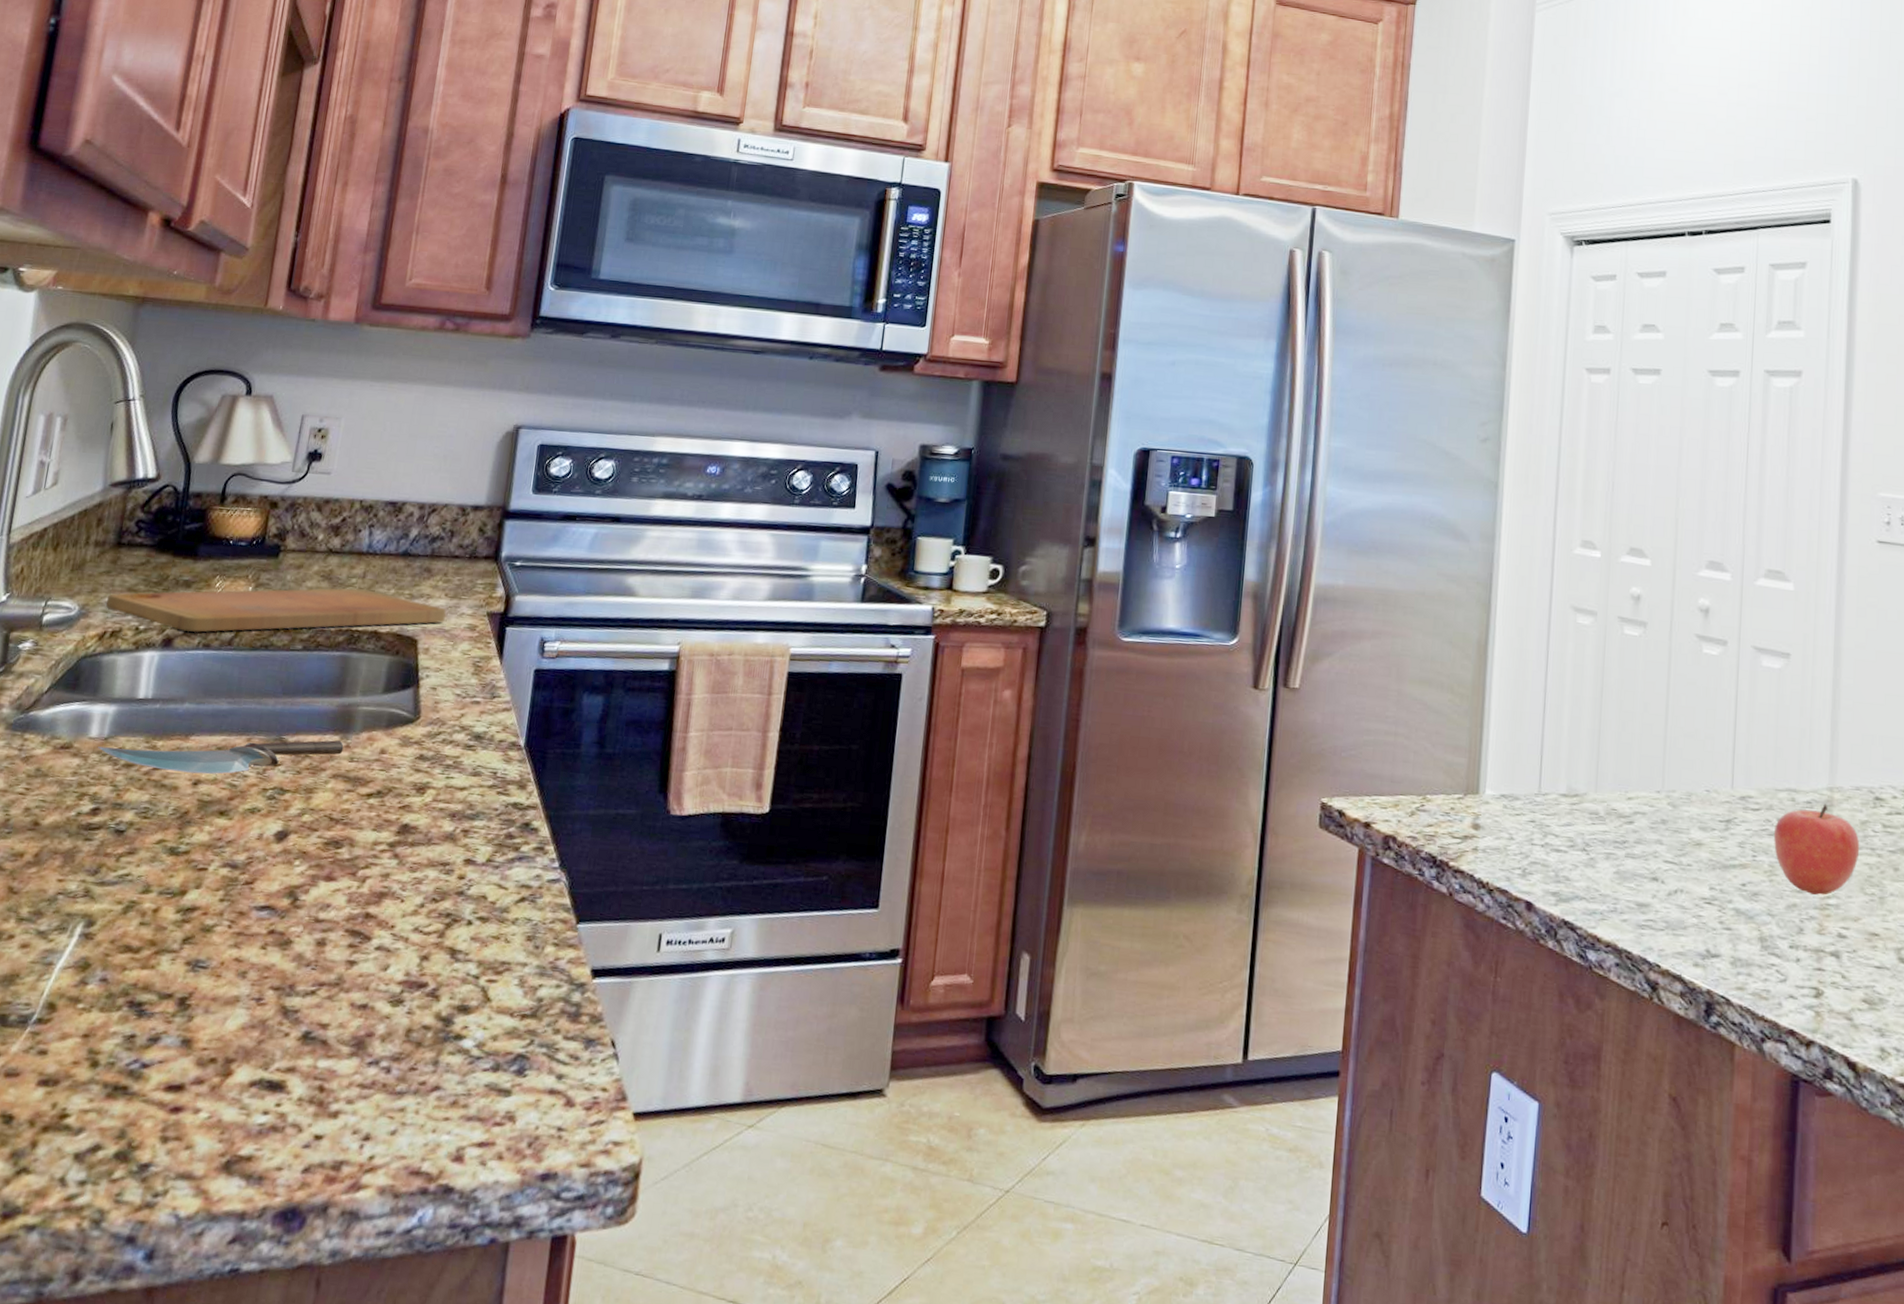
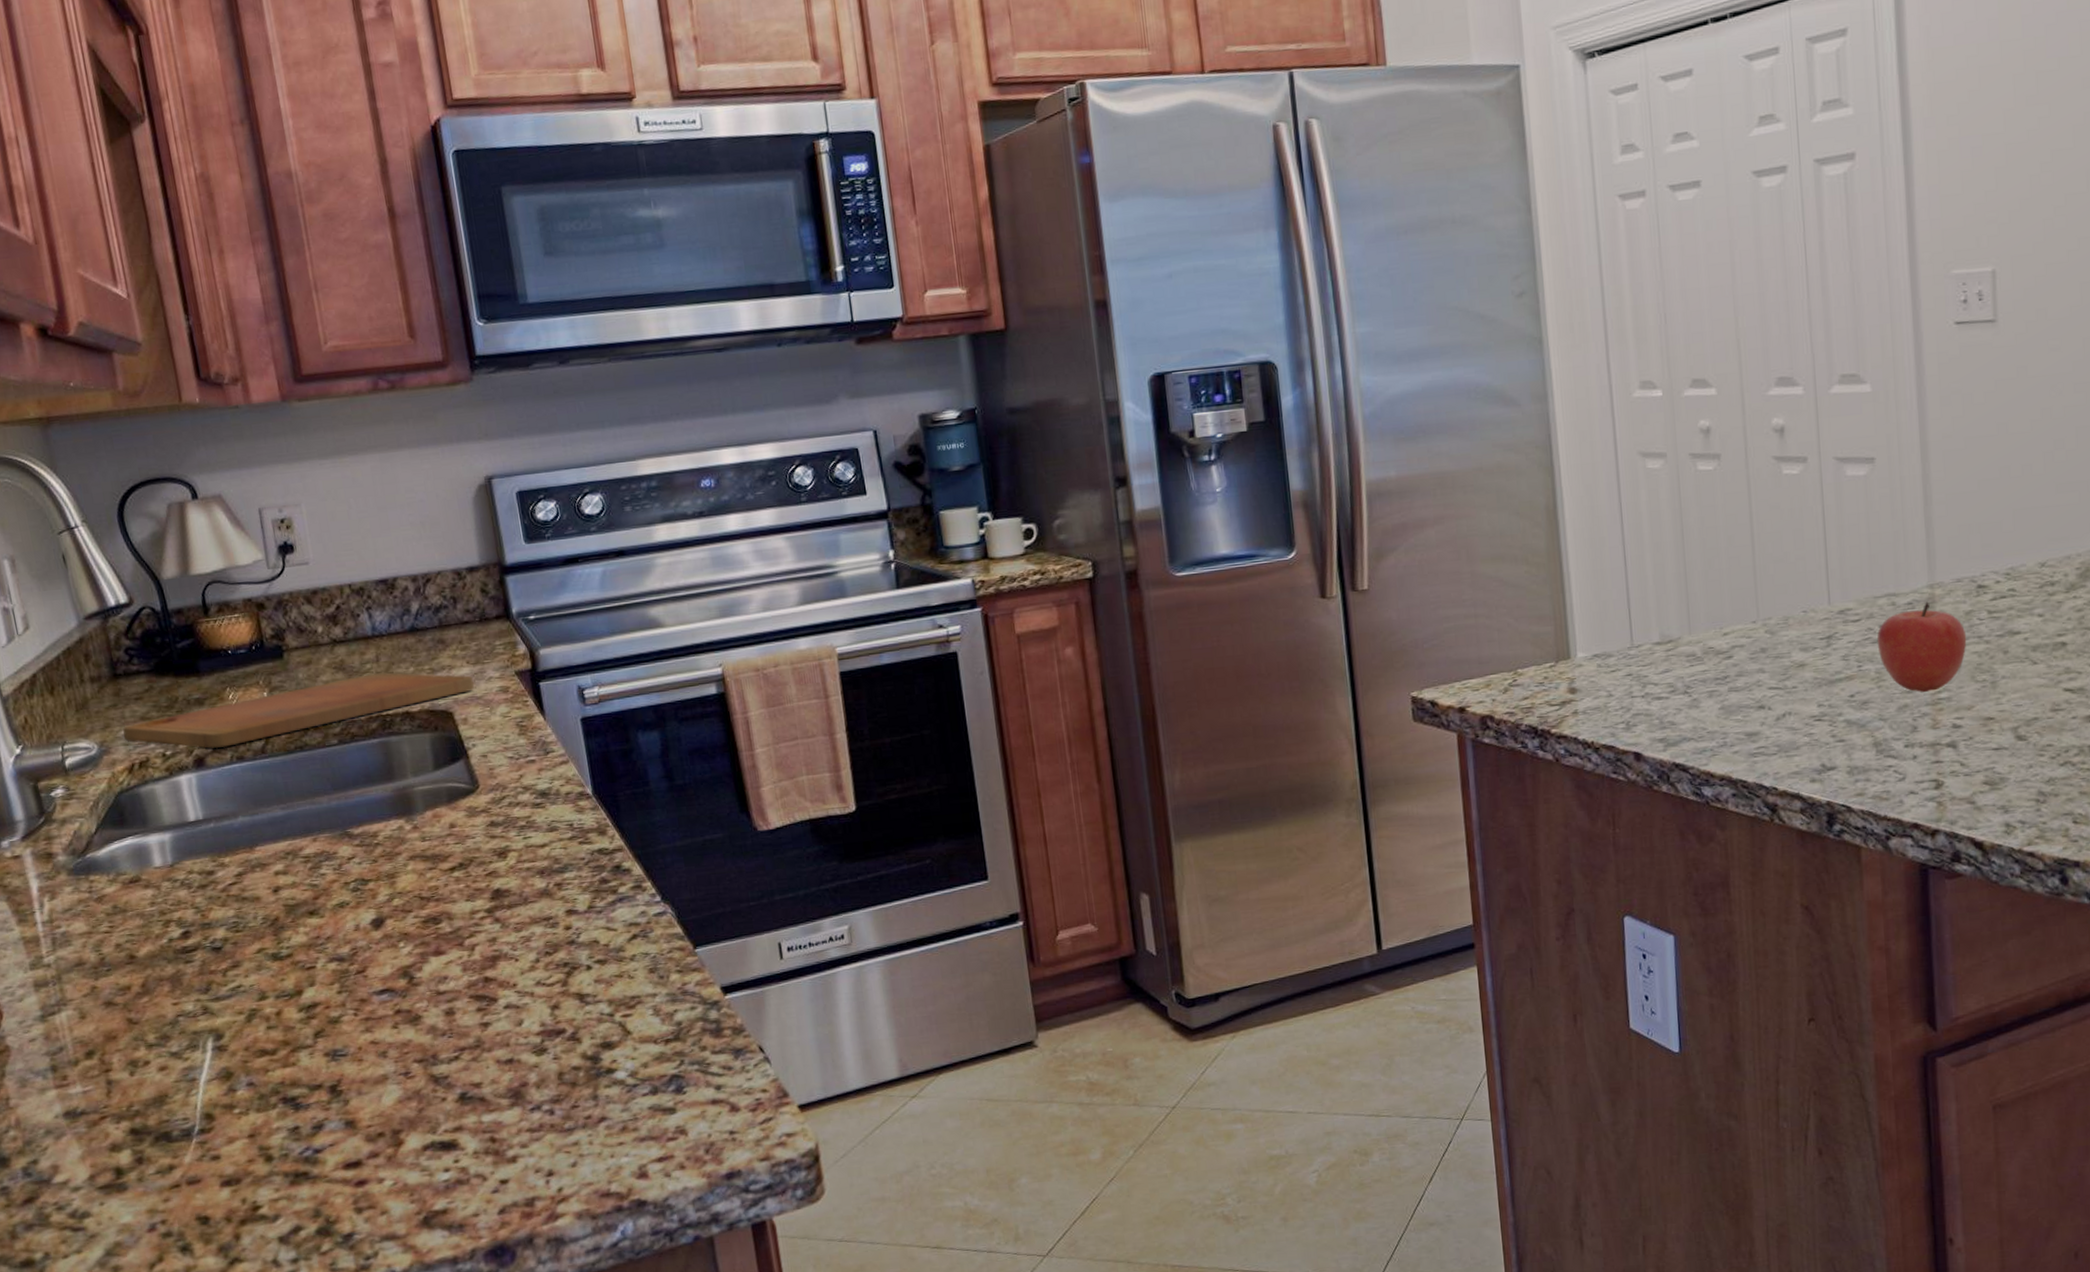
knife: present [97,740,344,775] -> none [165,823,413,885]

